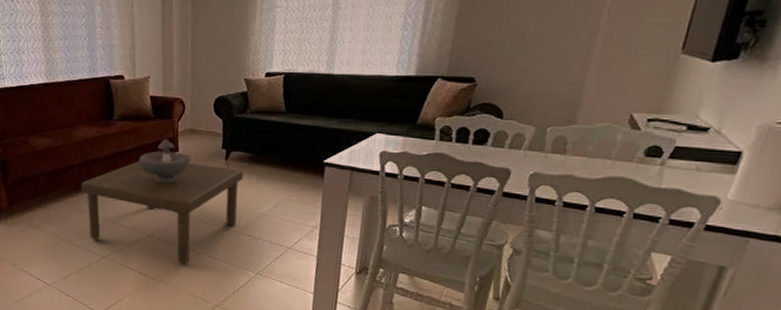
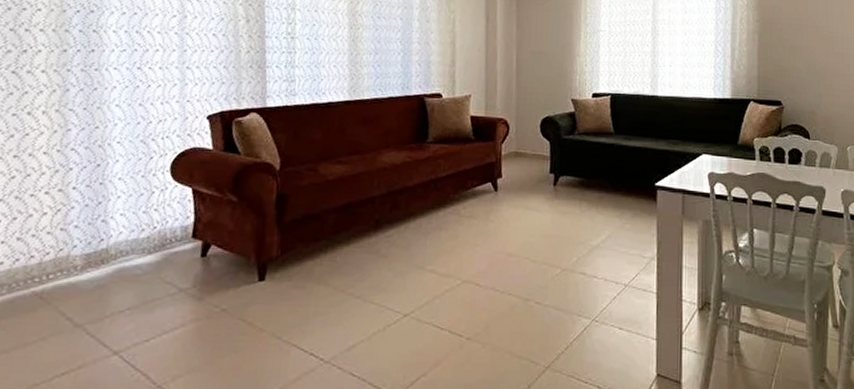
coffee table: present [81,161,244,265] -> none [381,189,574,317]
decorative bowl: present [138,139,192,184] -> none [454,163,516,215]

